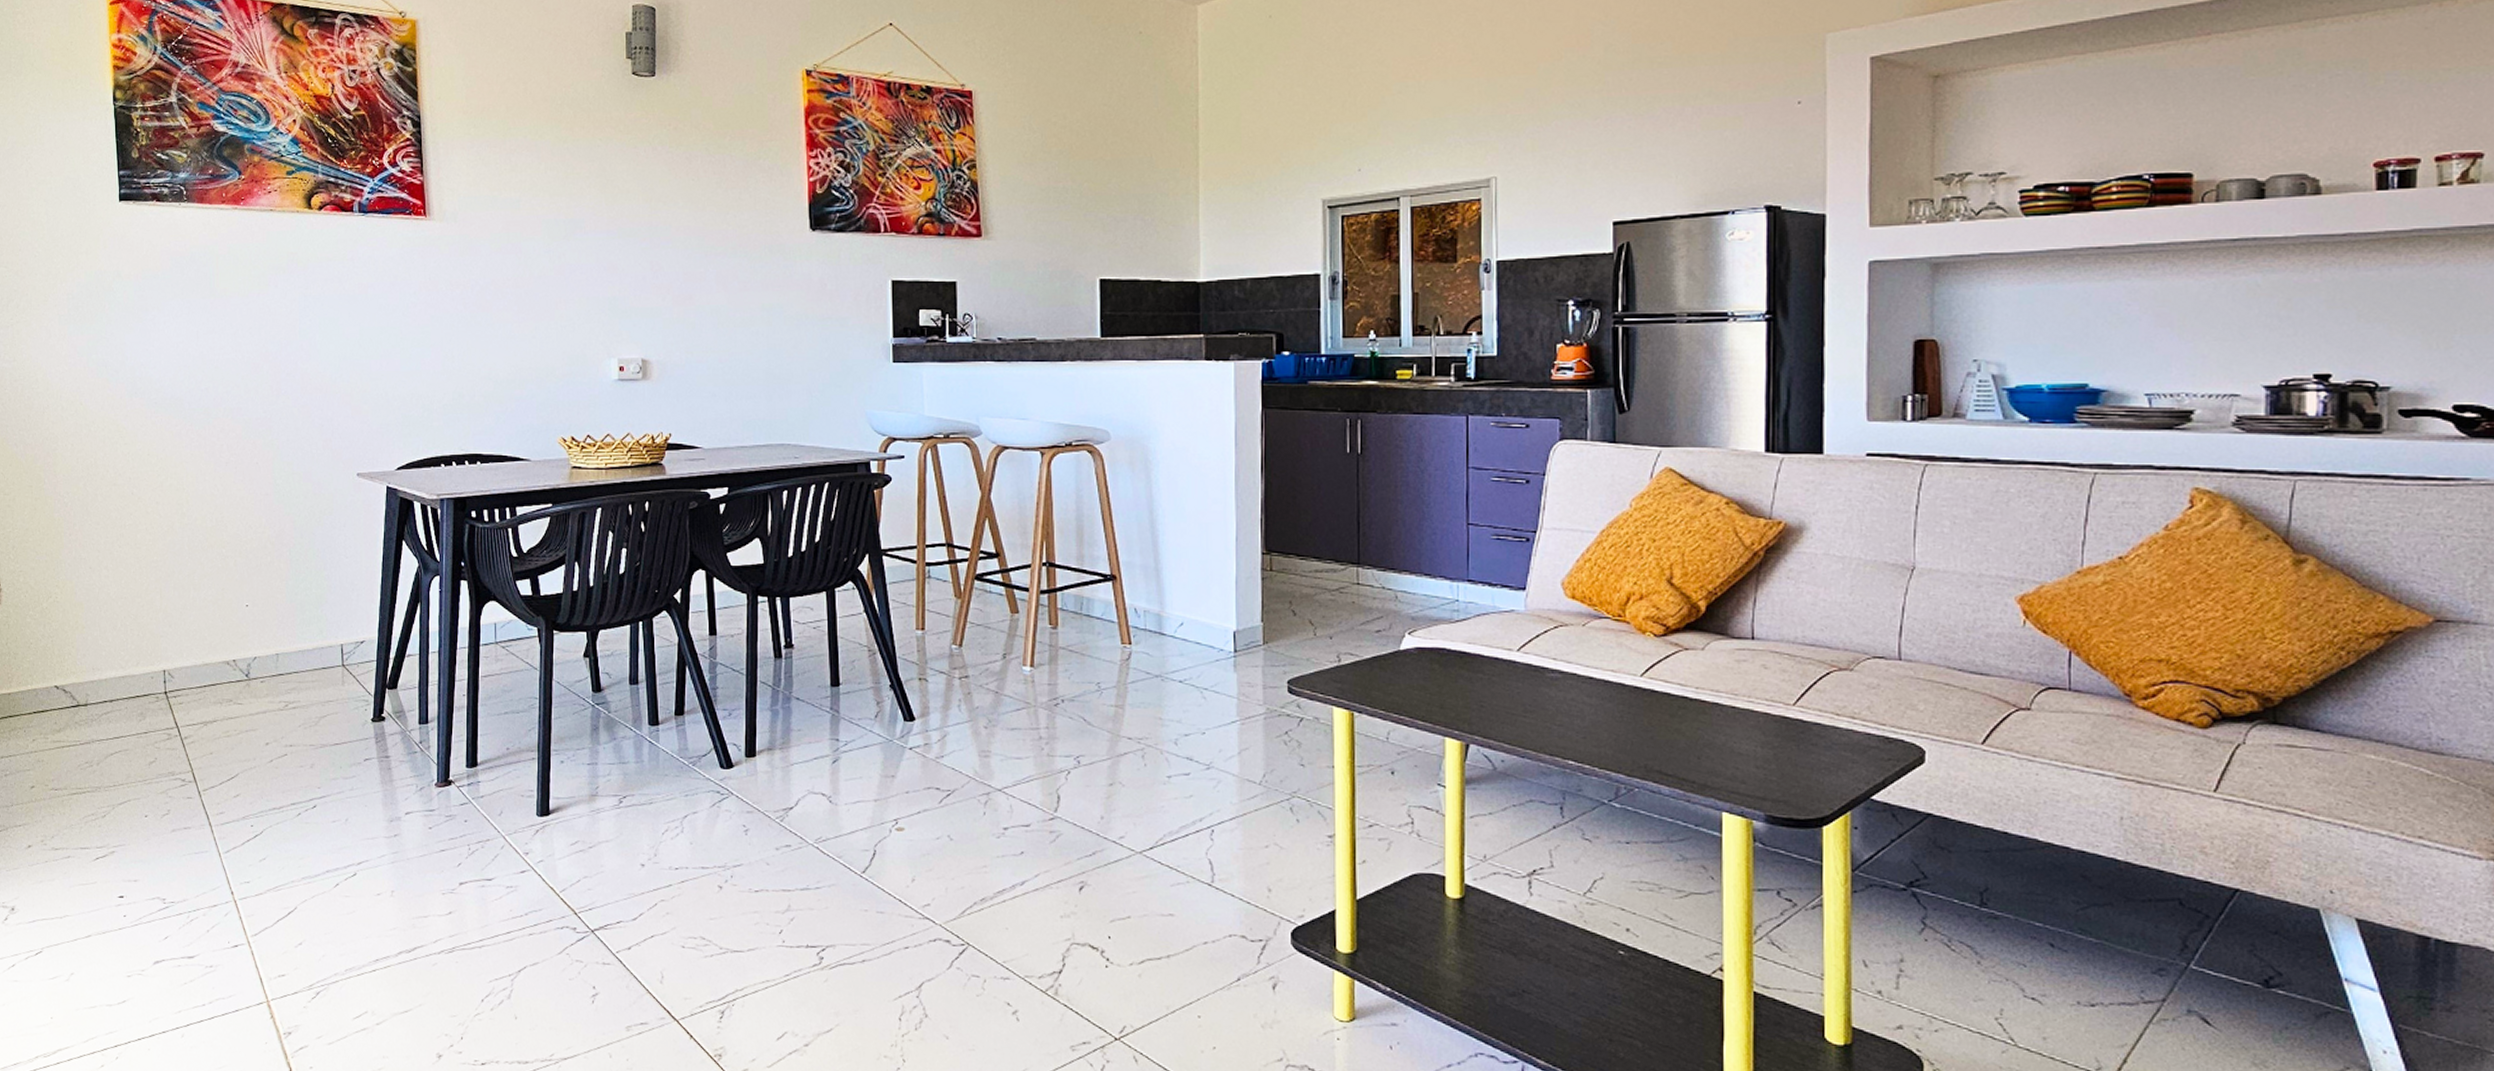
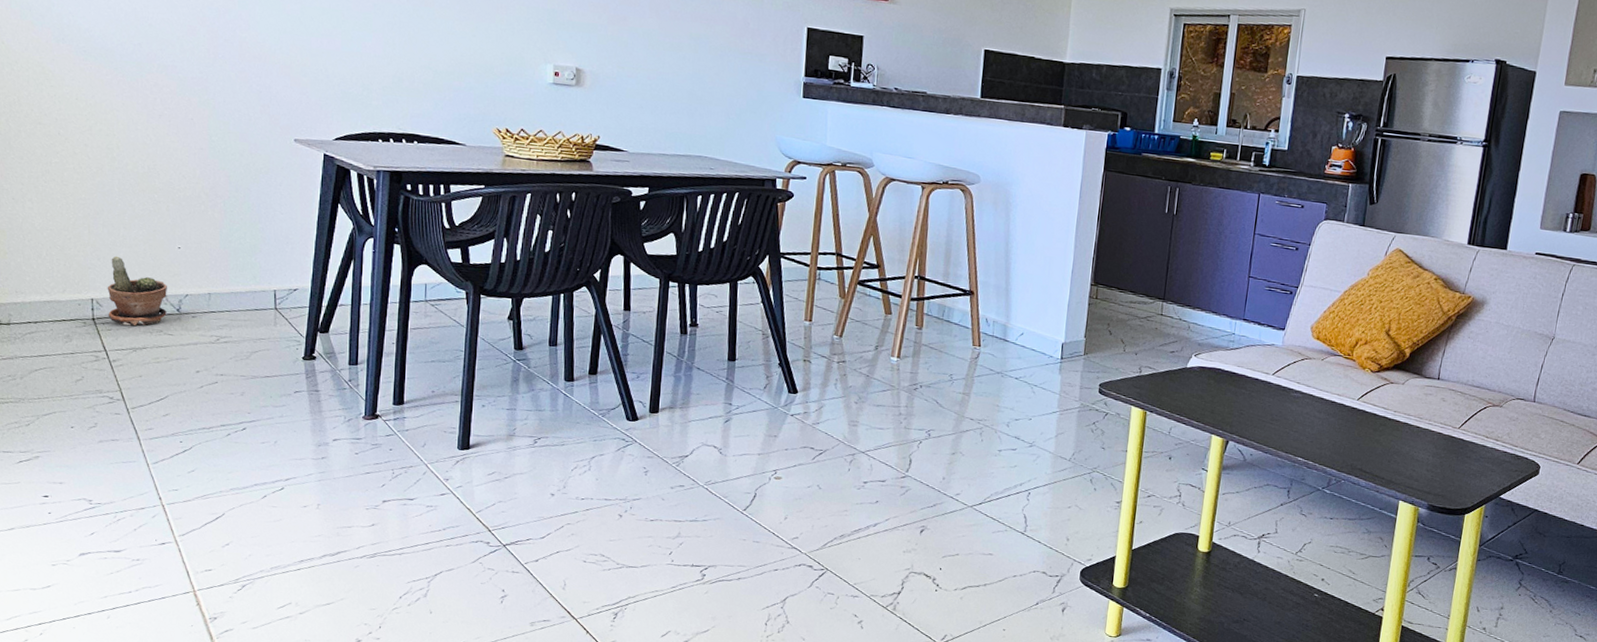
potted plant: none [178,620,236,698] -> present [107,255,167,327]

